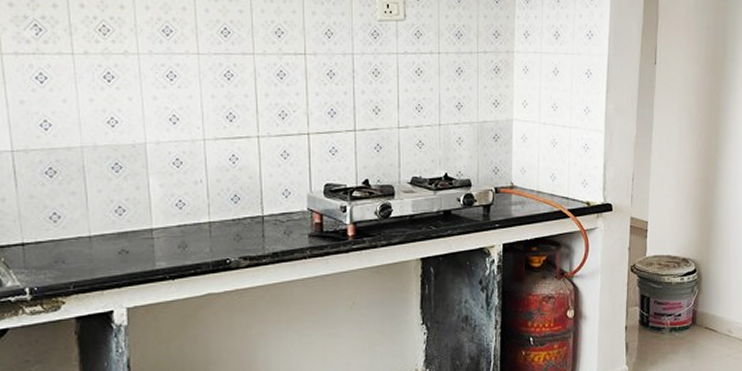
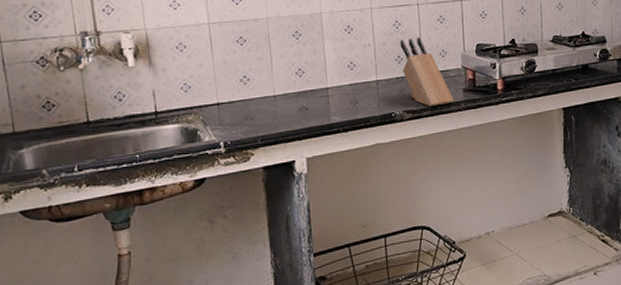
knife block: none [237,174,298,253] -> present [400,37,454,106]

